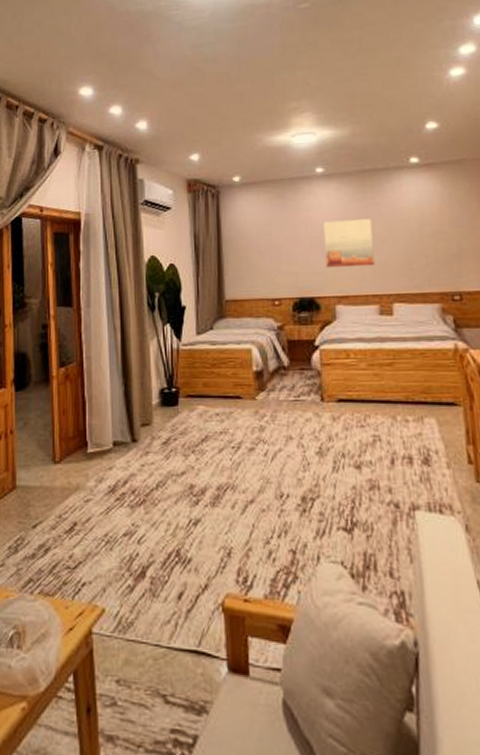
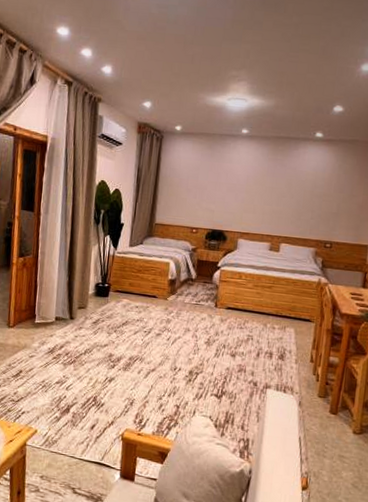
wall art: present [323,219,375,268] -> none [236,173,277,213]

